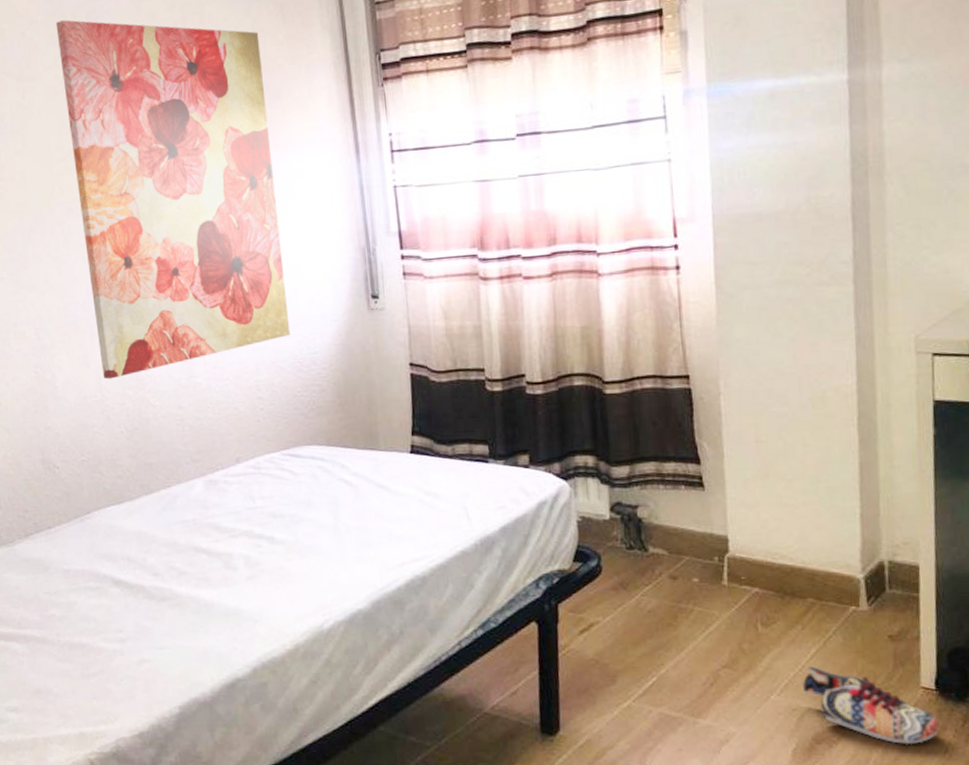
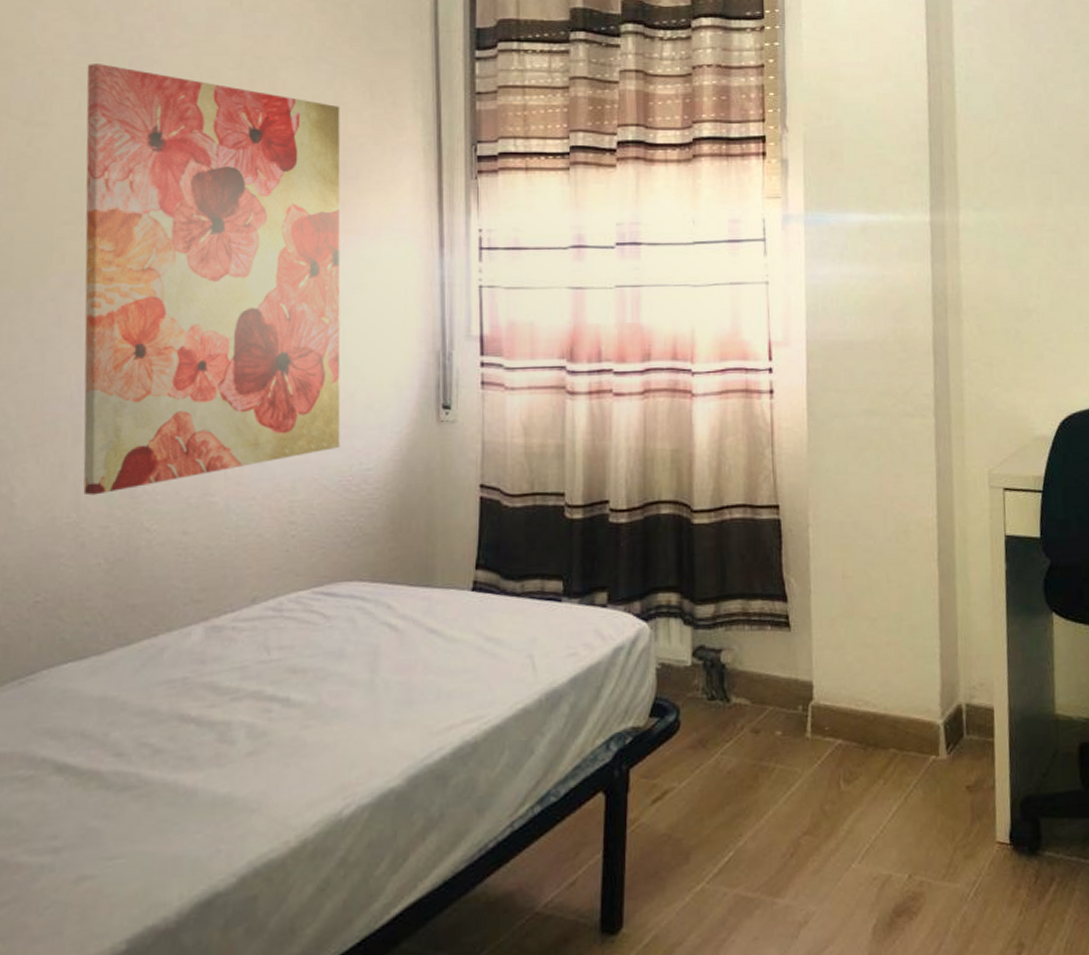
shoe: present [803,667,940,745] -> none [884,826,1014,910]

